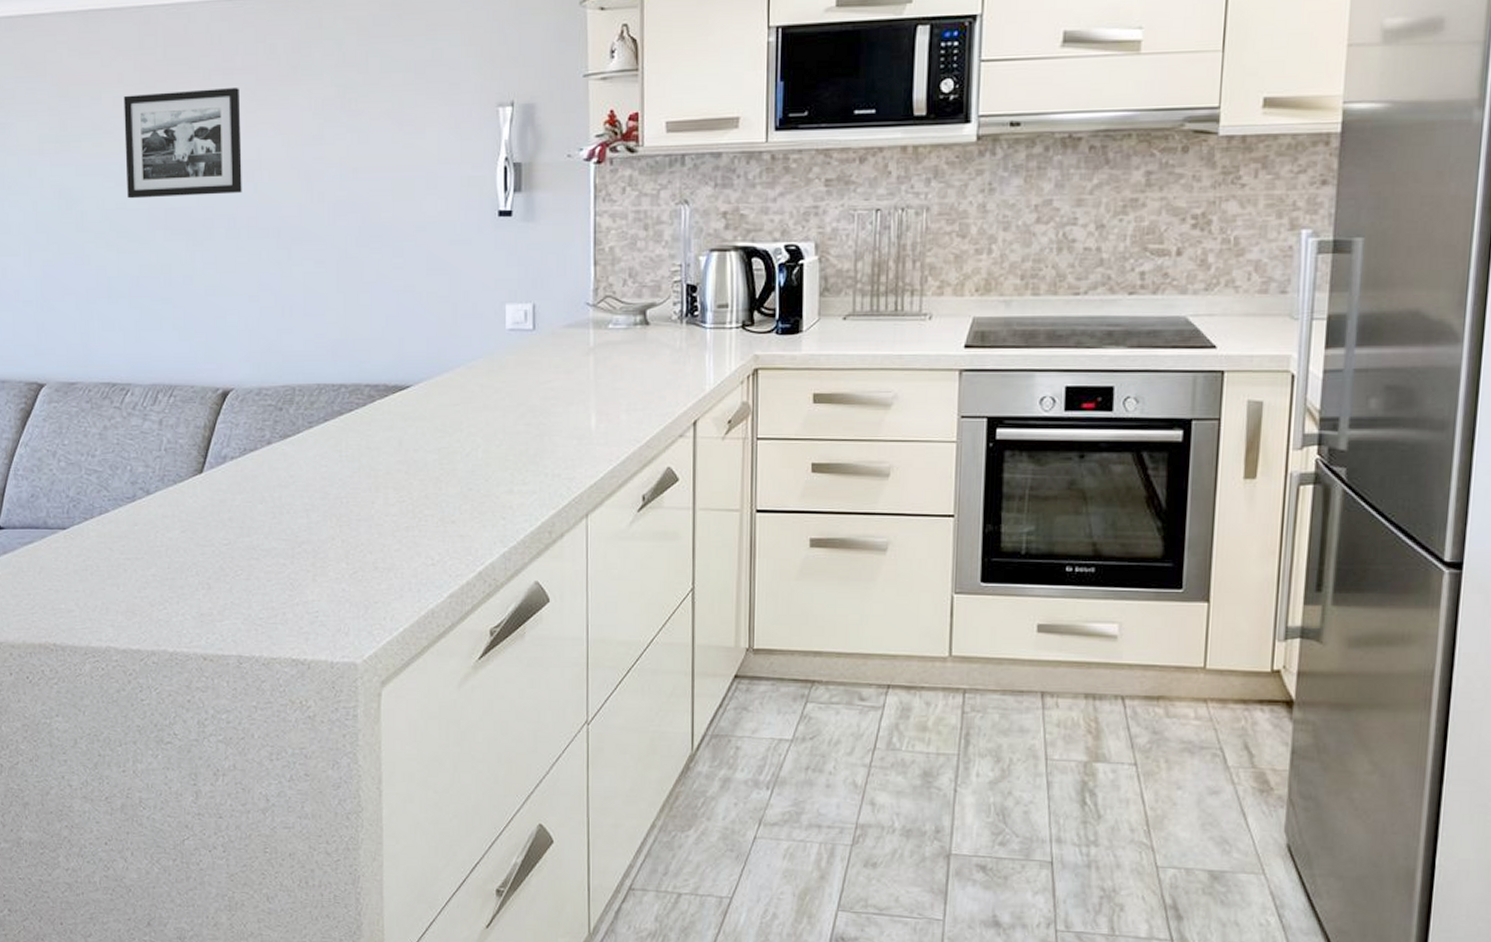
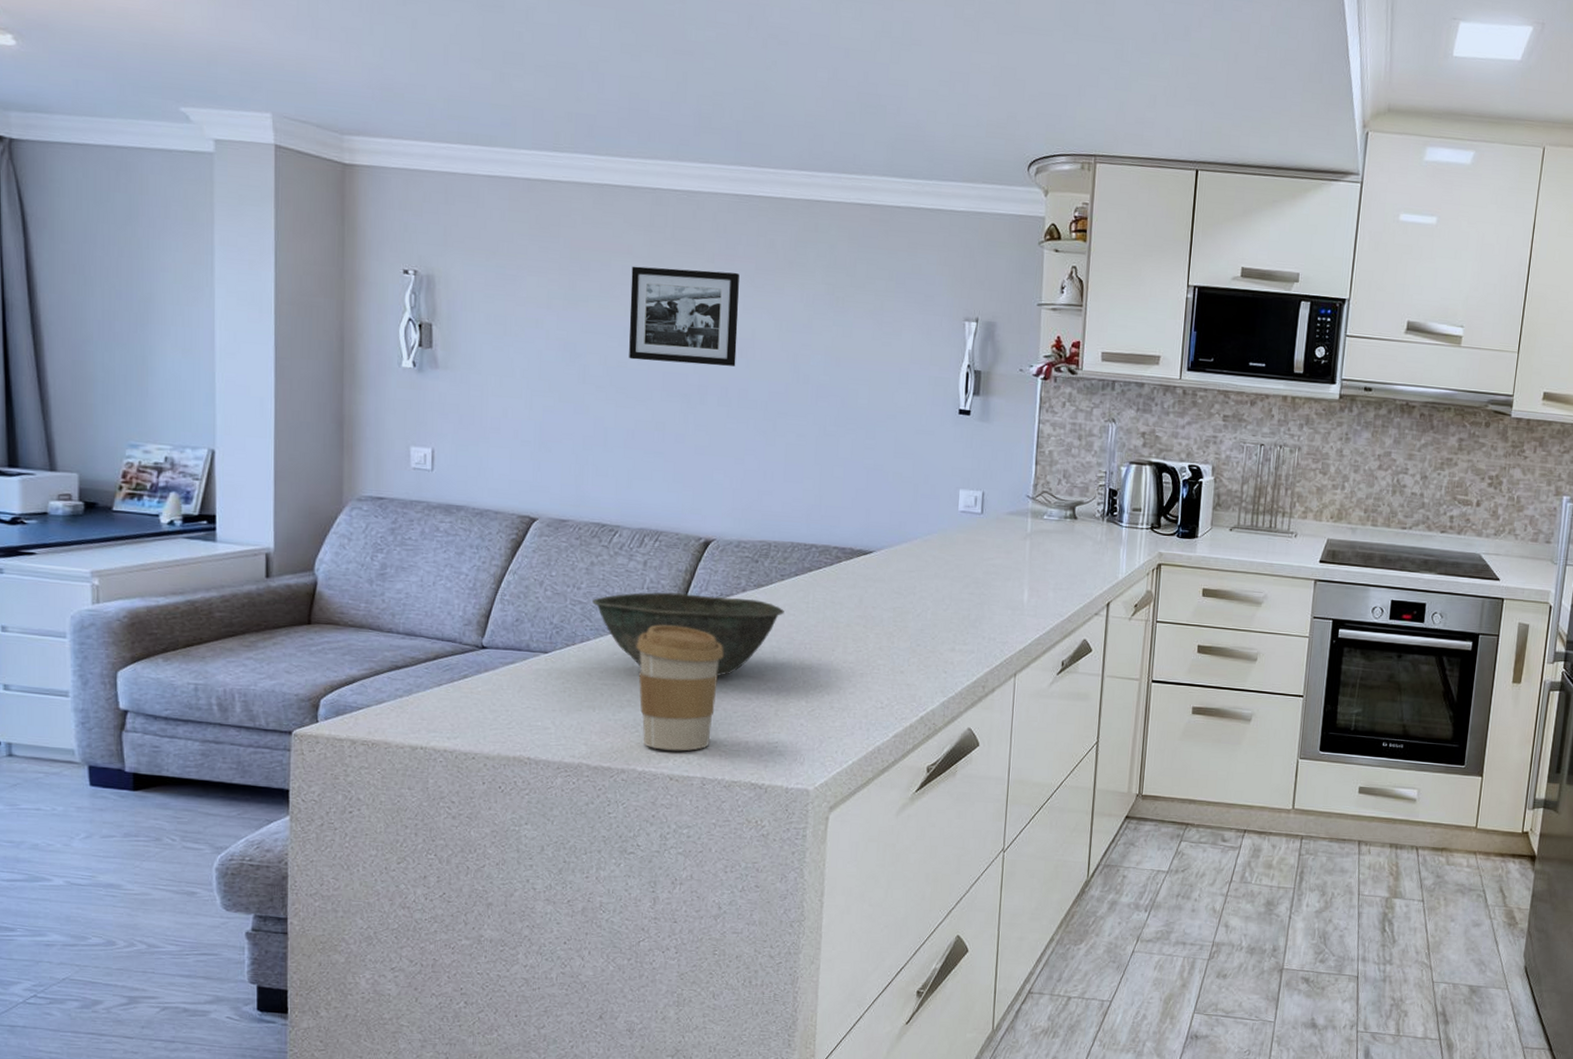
bowl: none [108,451,315,541] -> present [592,592,784,676]
coffee cup: none [157,489,252,628] -> present [636,624,724,751]

